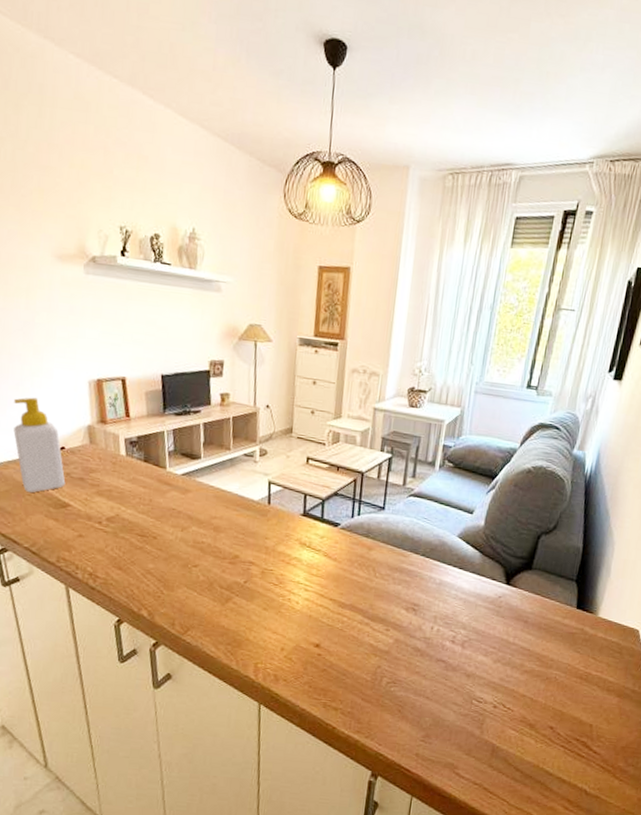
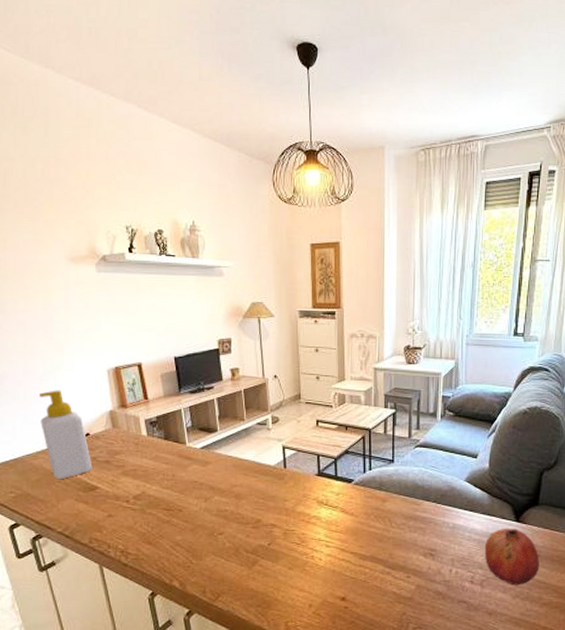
fruit: none [469,589,526,650] -> present [484,528,539,586]

